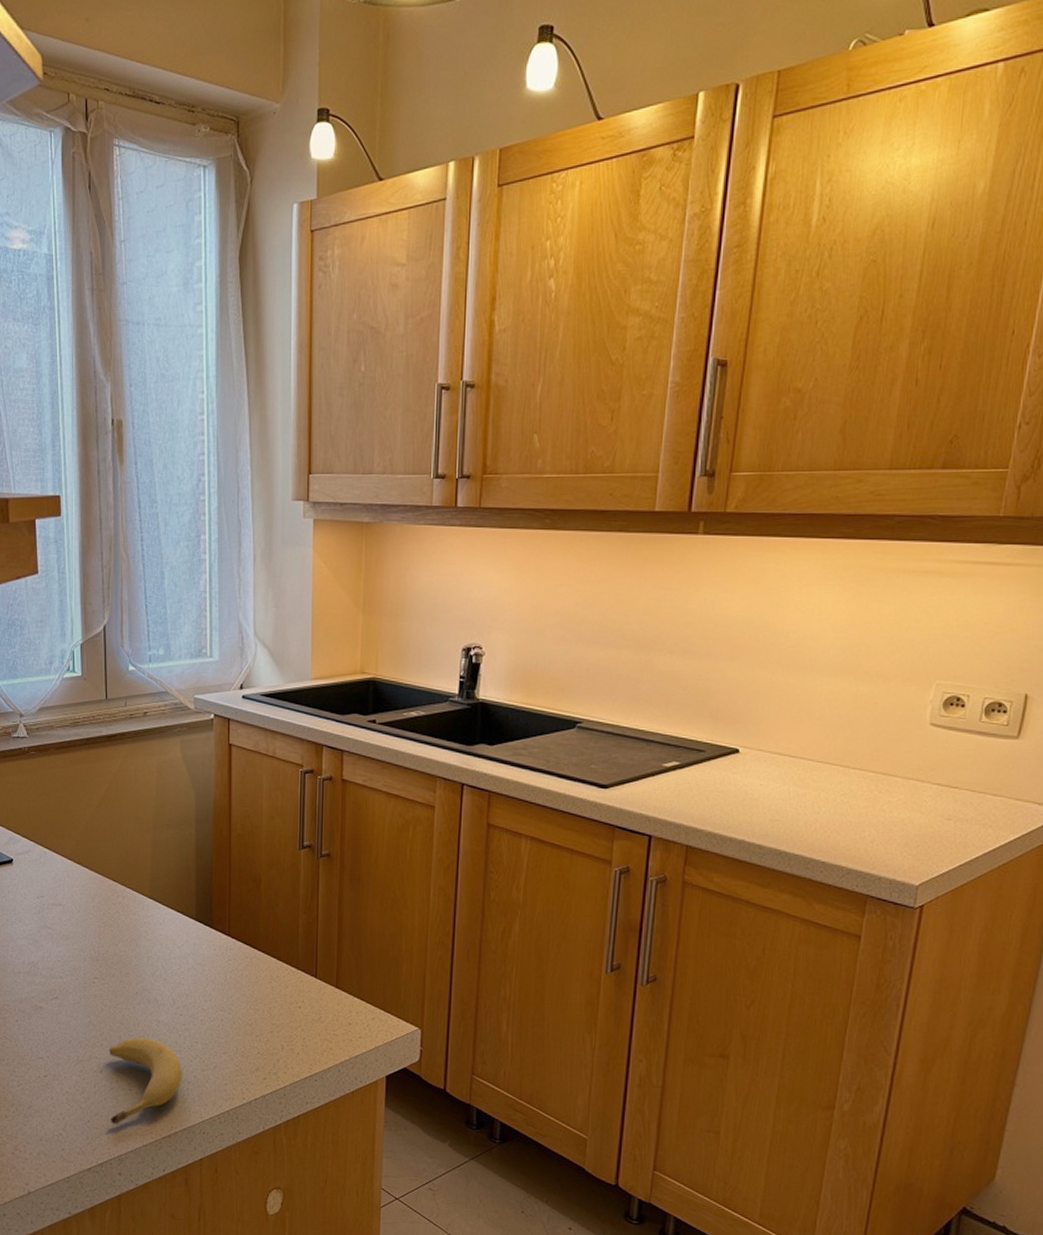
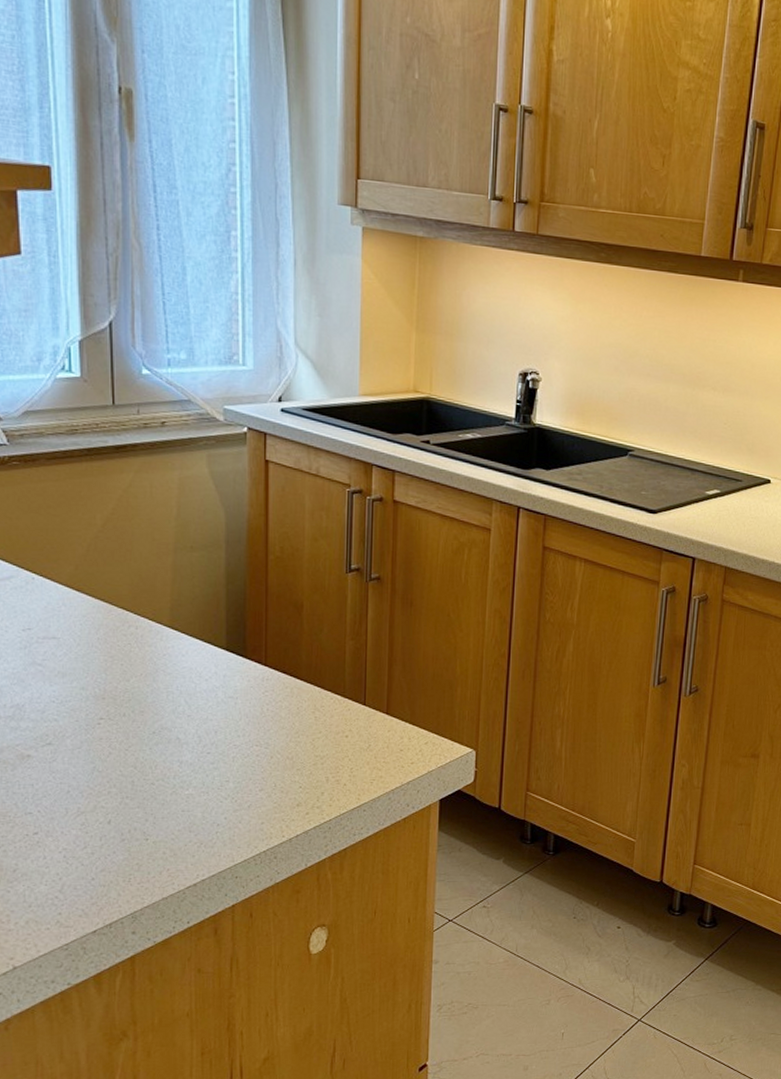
fruit: present [108,1037,182,1125] -> none [118,780,210,880]

